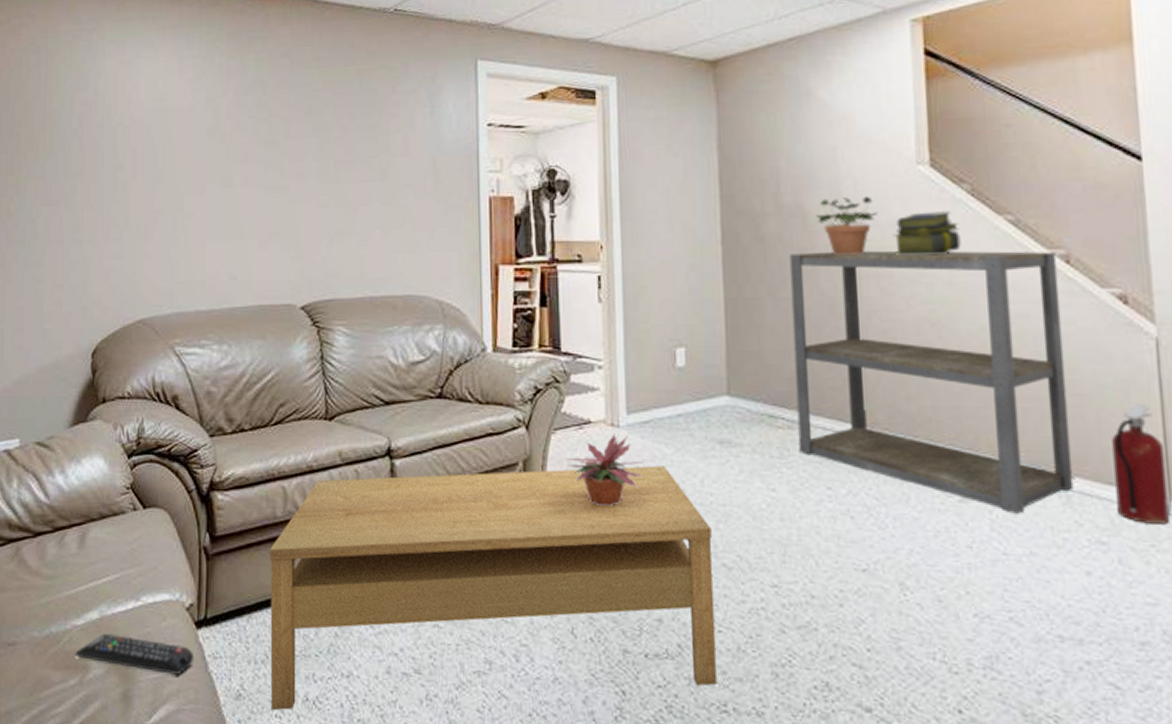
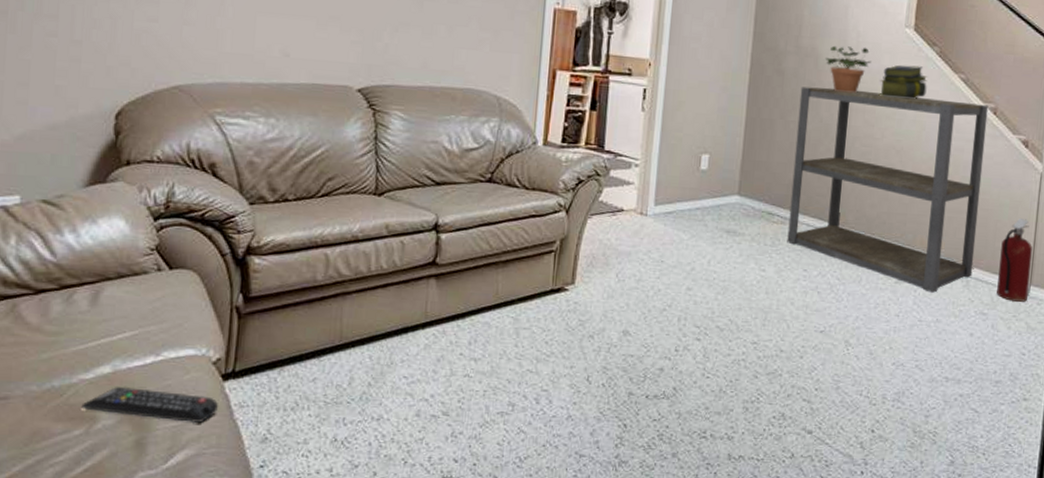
coffee table: present [270,465,718,711] -> none [297,247,712,451]
potted plant: present [566,433,644,506] -> none [599,220,663,279]

